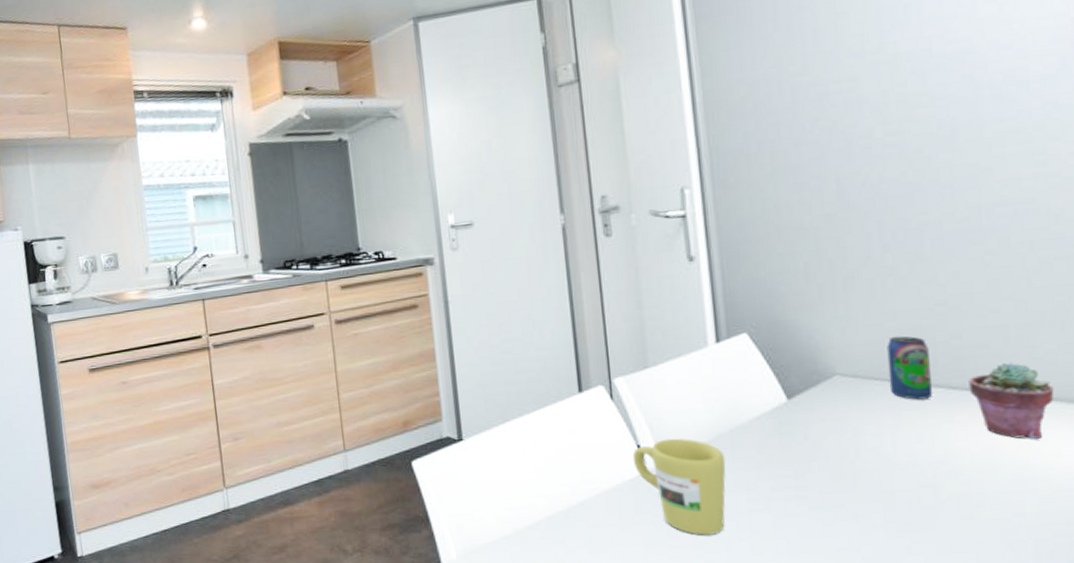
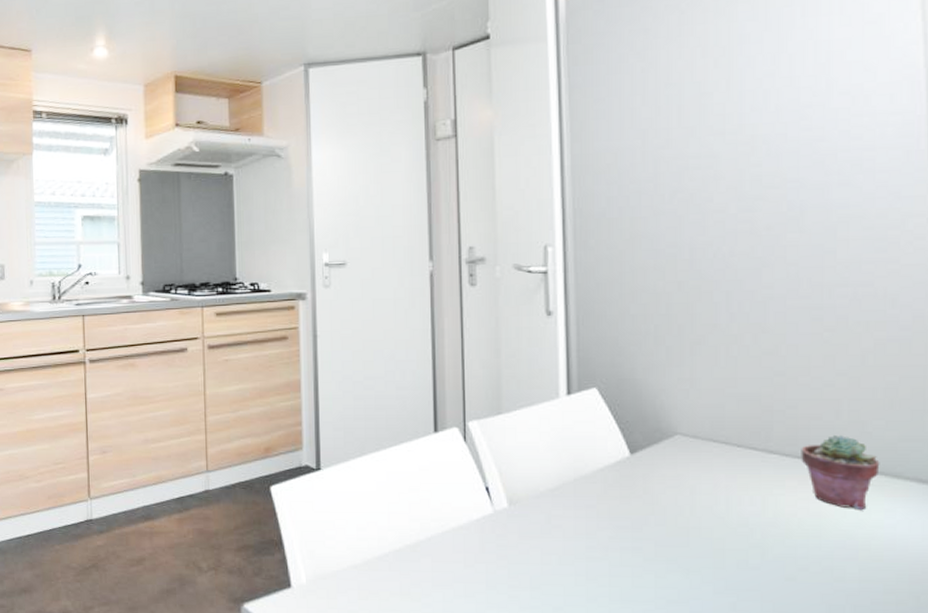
mug: present [632,438,726,535] -> none [480,483,568,578]
beverage can: present [887,336,933,400] -> none [727,402,767,464]

